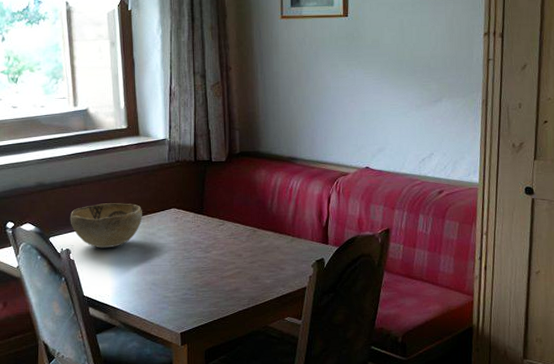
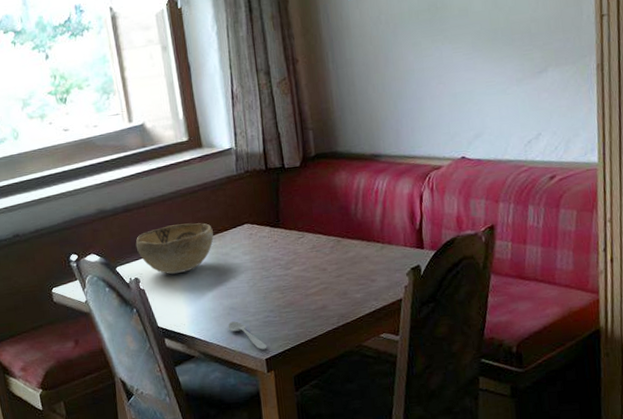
spoon: none [148,296,183,324] -> present [228,321,267,350]

